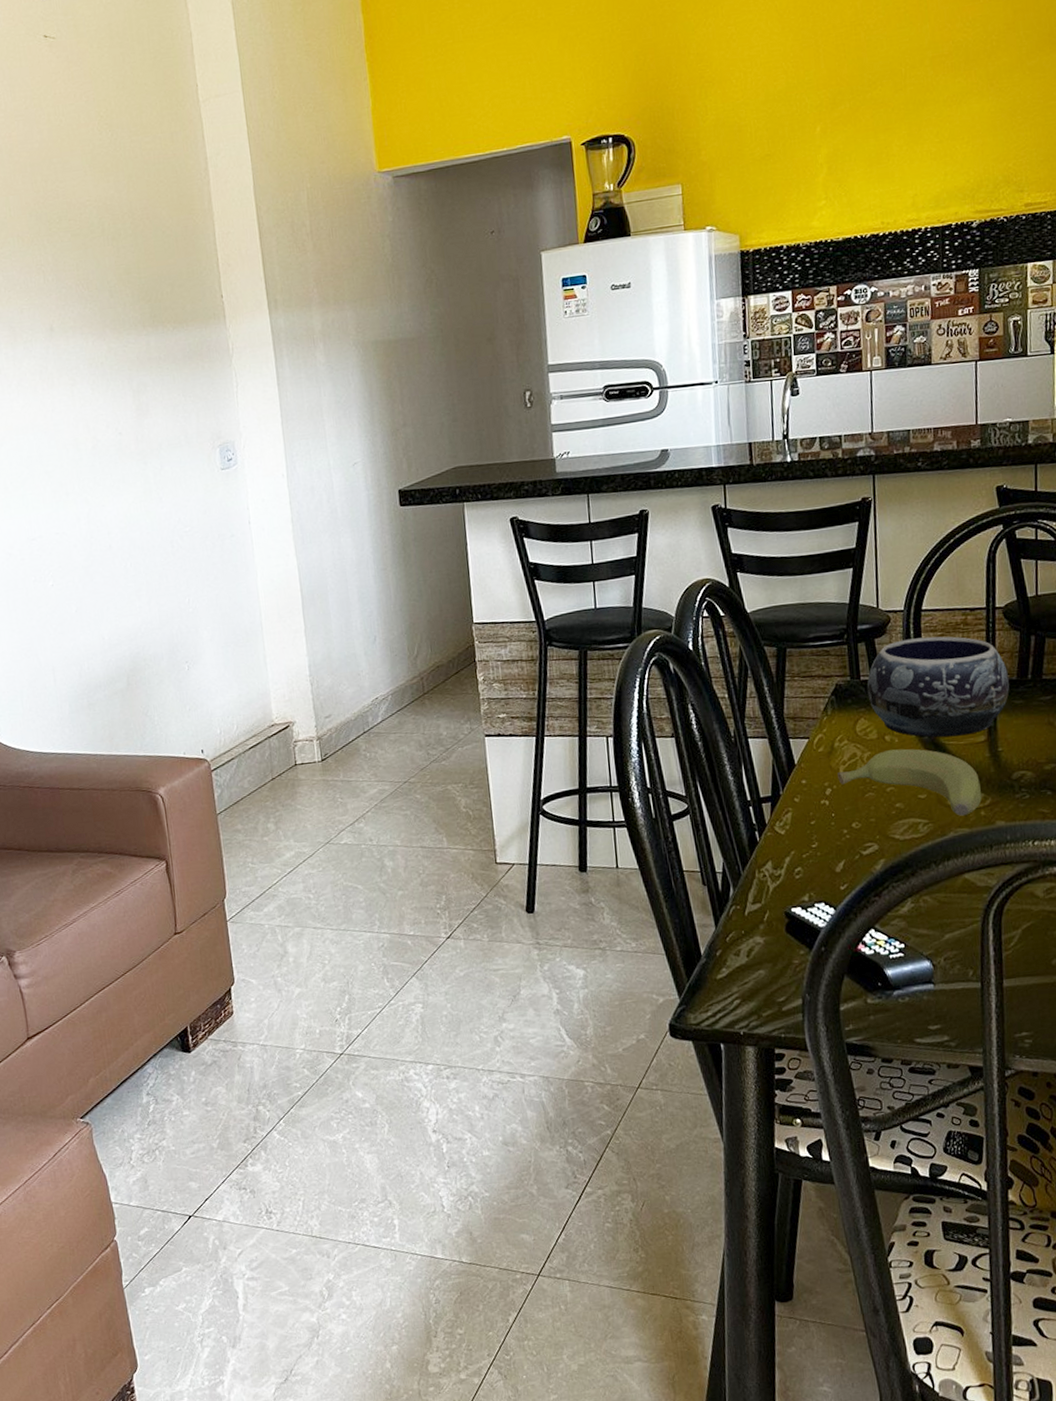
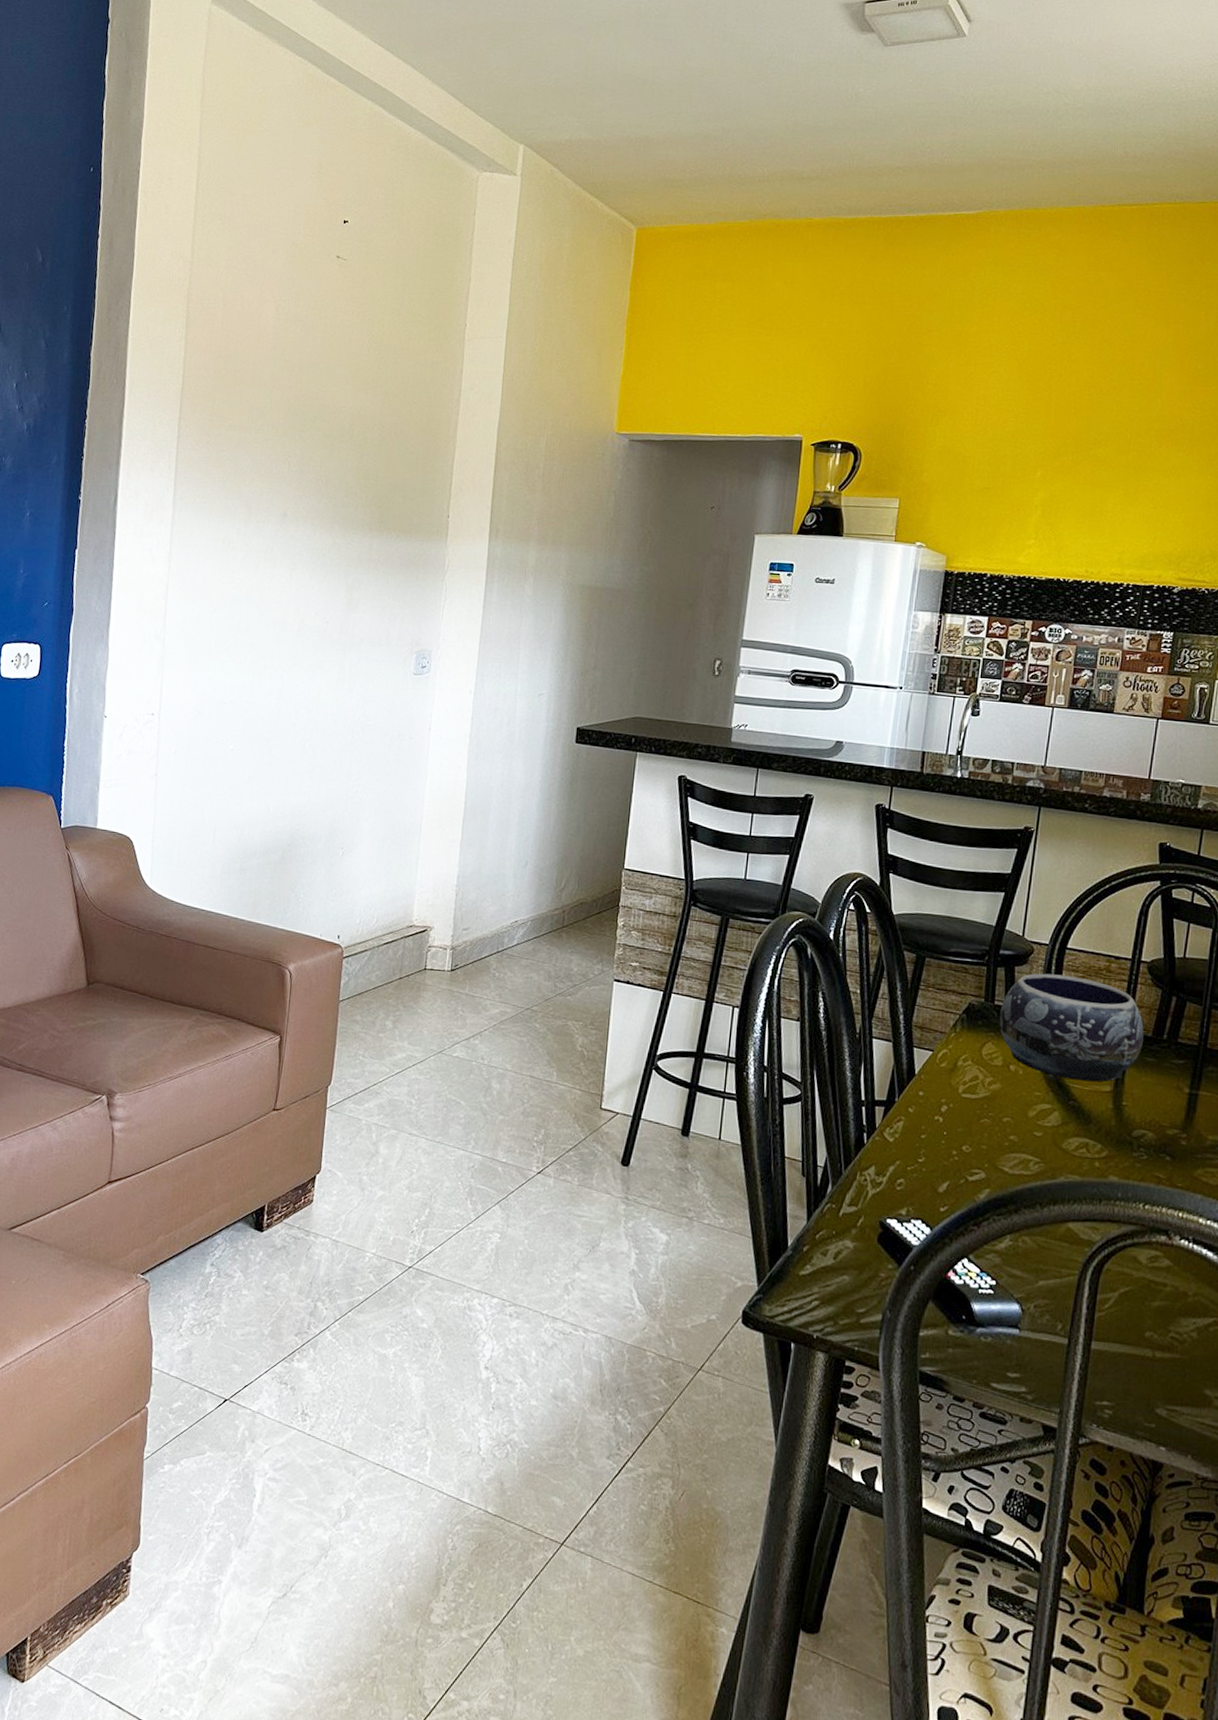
banana: present [837,748,982,816] -> none [956,1080,1099,1163]

